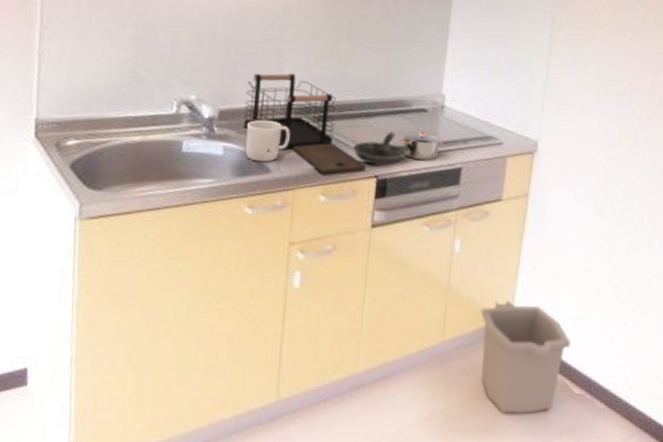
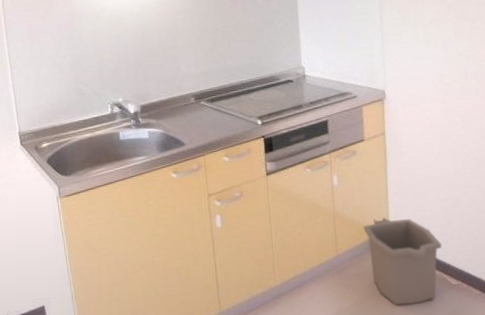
dish rack: present [243,73,337,150] -> none [156,70,226,128]
mug: present [245,119,290,162] -> none [161,107,195,139]
cutting board: present [293,143,366,175] -> none [198,117,254,141]
frying pan: present [353,131,406,166] -> none [242,101,282,128]
cooking pot: present [399,129,444,161] -> none [276,96,310,120]

